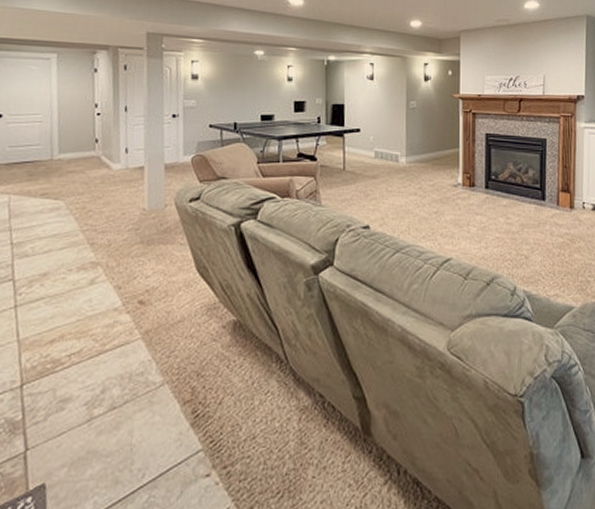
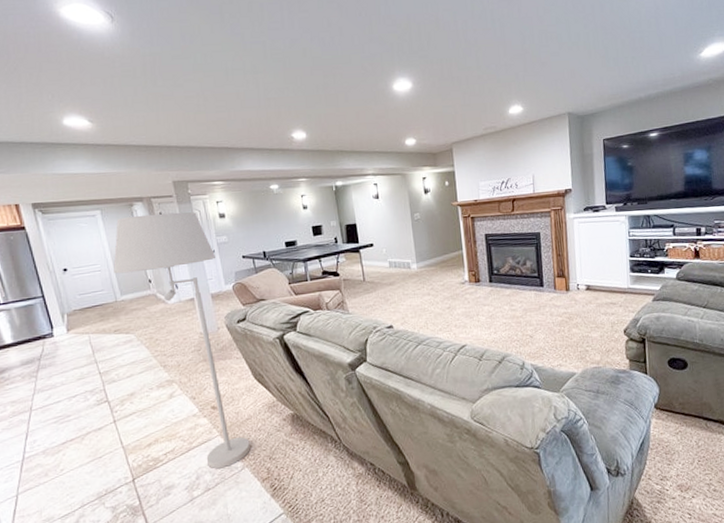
floor lamp: none [56,64,179,382] -> present [113,212,250,469]

